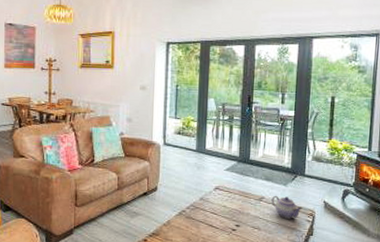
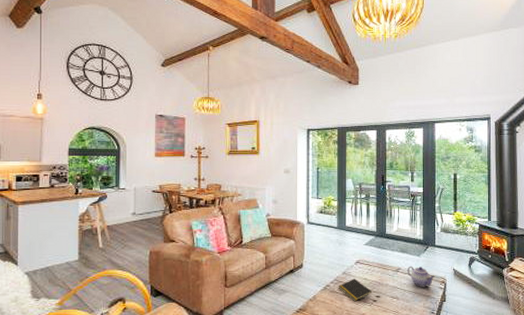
notepad: none [195,205,232,230] -> present [339,279,373,302]

